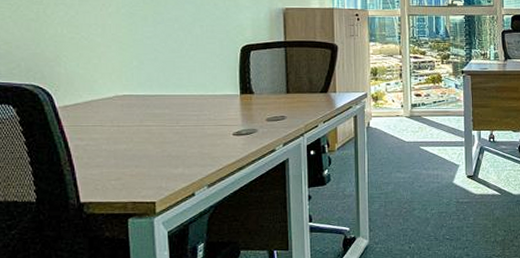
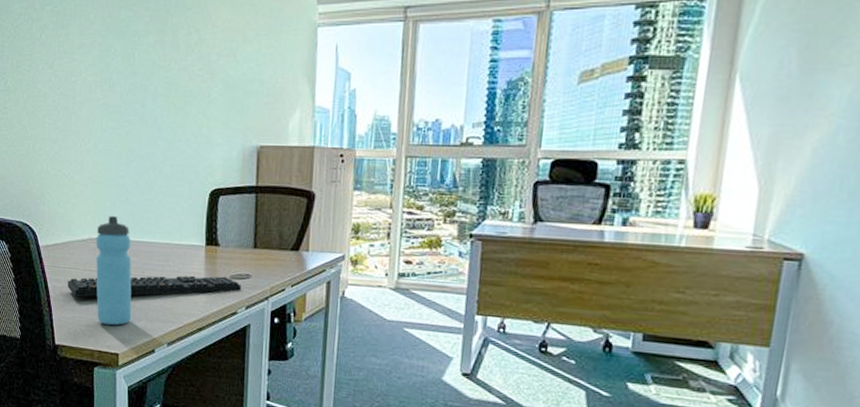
keyboard: none [92,120,277,153] -> present [67,275,241,298]
water bottle: none [123,74,168,176] -> present [96,216,132,325]

